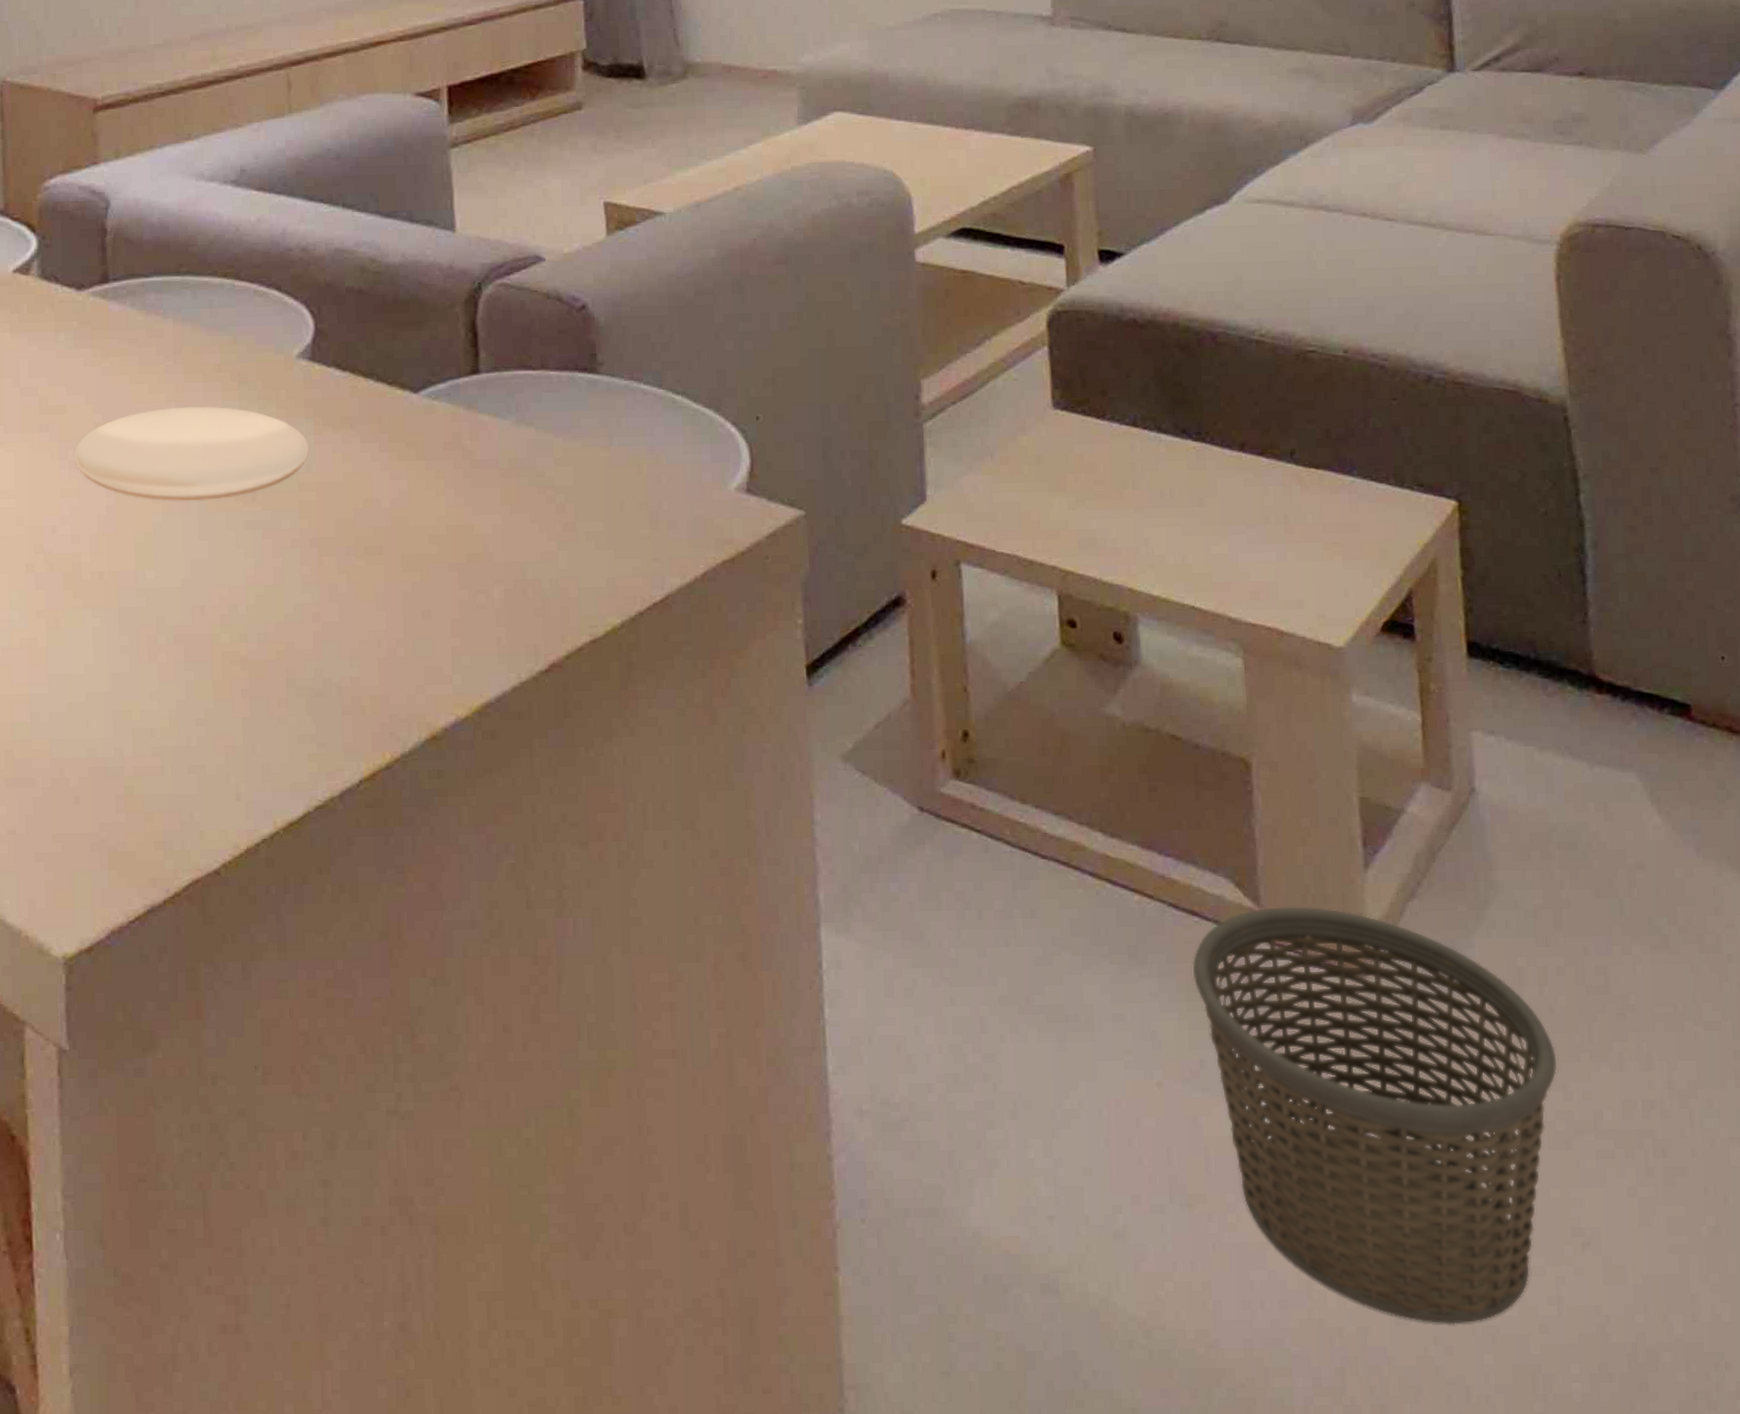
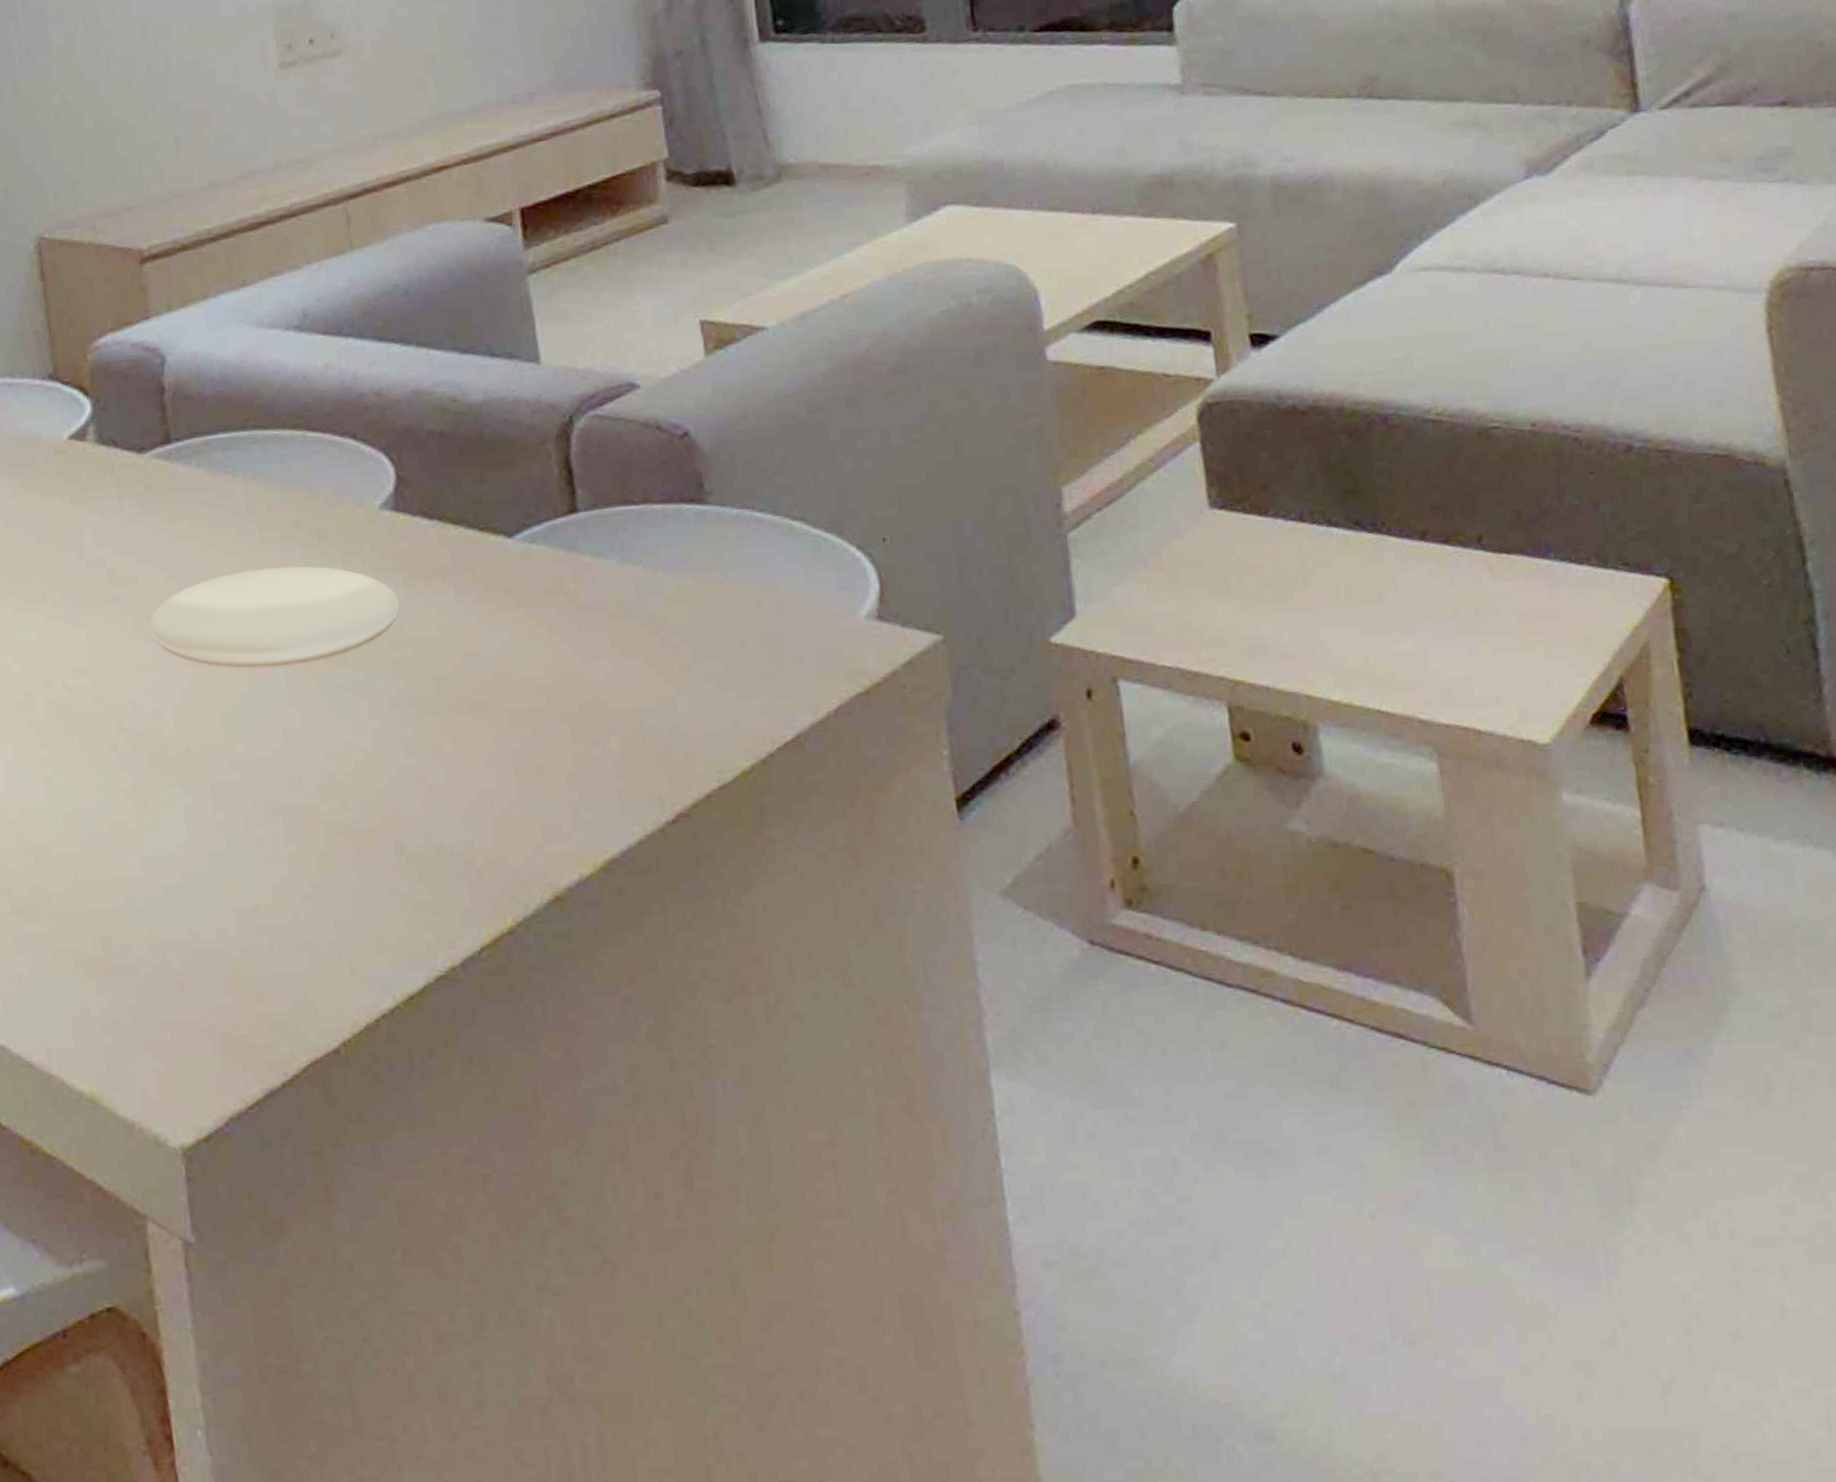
basket: present [1193,906,1557,1324] -> none [1401,1021,1814,1453]

